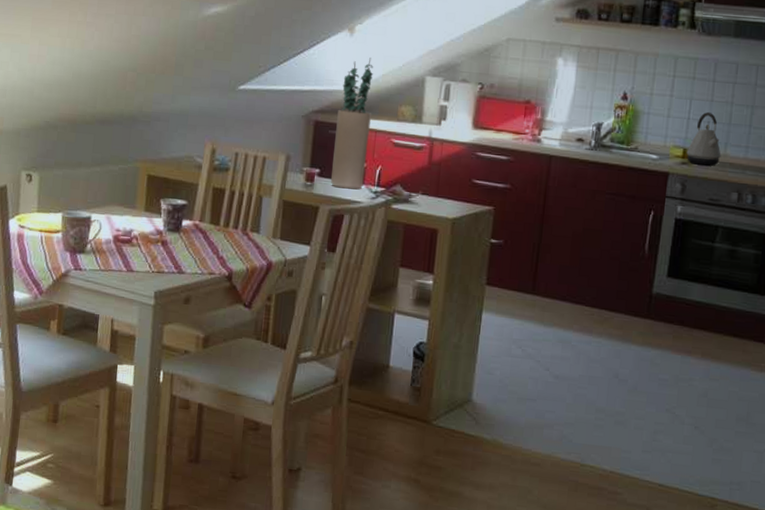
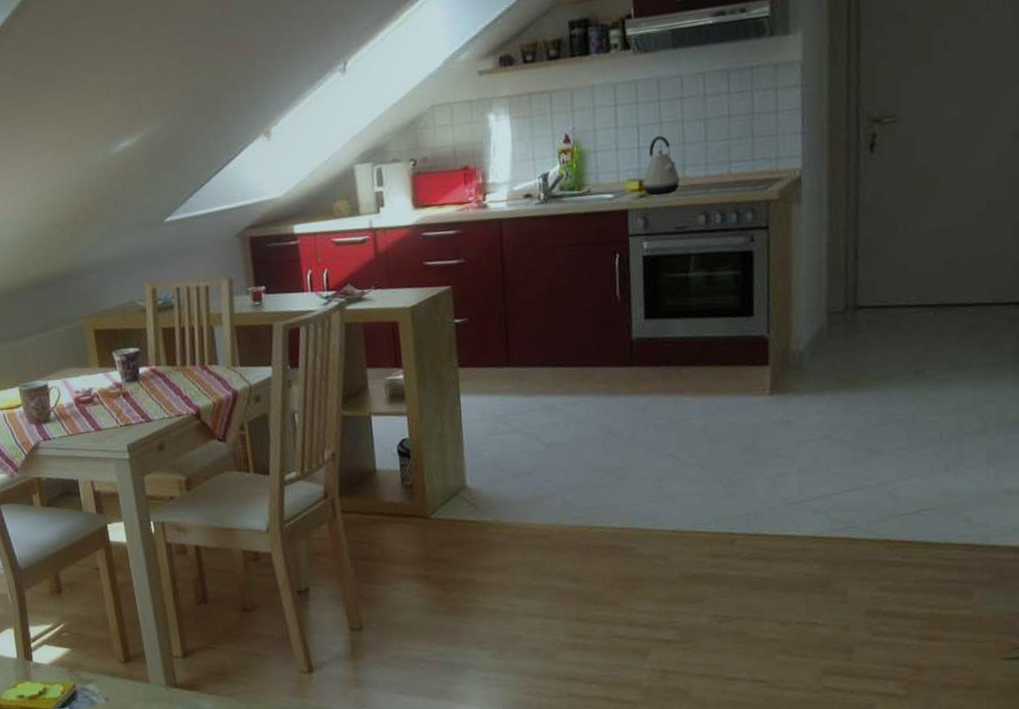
vase: present [330,58,374,190] -> none [270,158,313,301]

